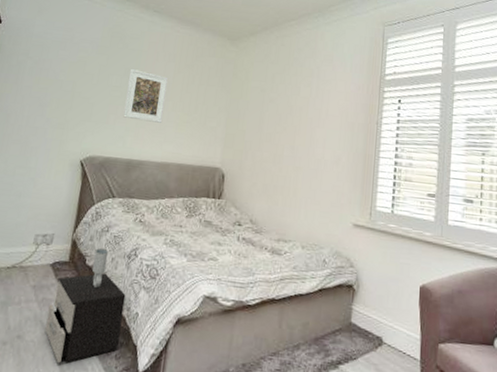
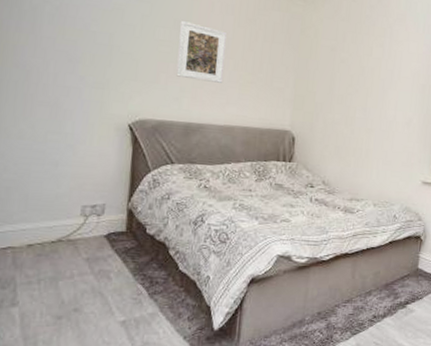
nightstand: present [45,248,126,363] -> none [106,217,195,330]

